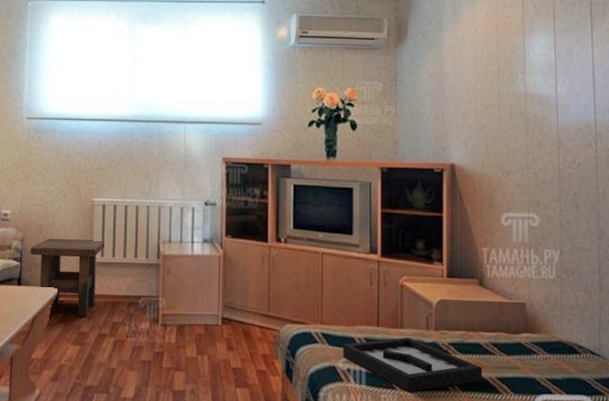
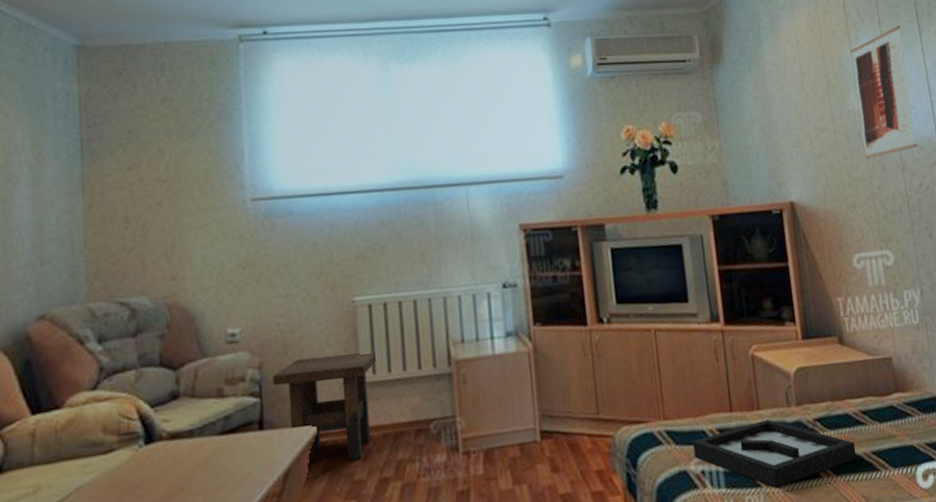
wall art: none [523,21,575,134] -> present [850,25,918,158]

